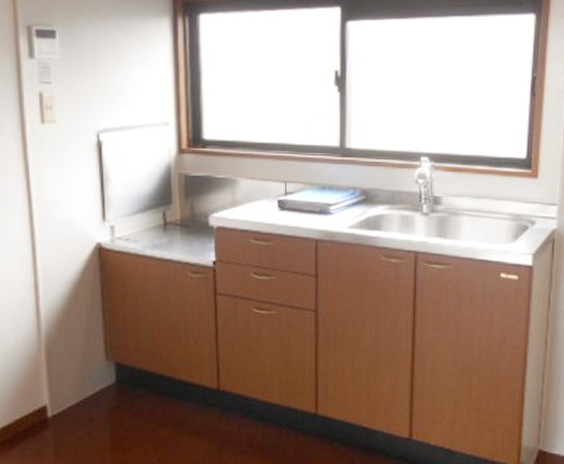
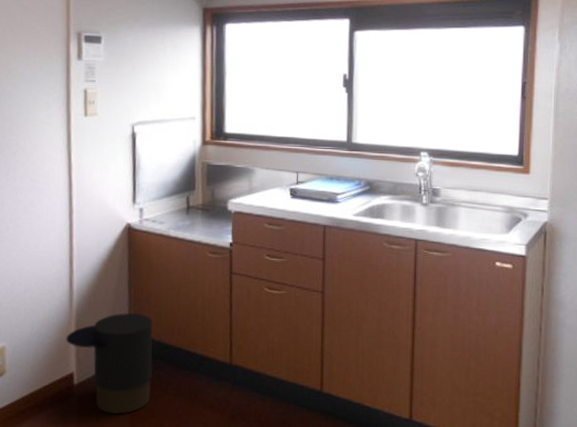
trash can: none [36,339,134,446] -> present [66,312,153,414]

